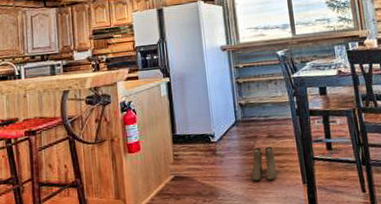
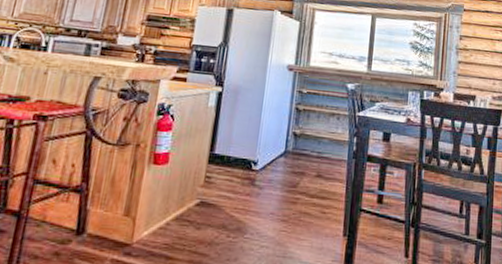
boots: present [252,146,277,181] -> none [288,186,320,226]

